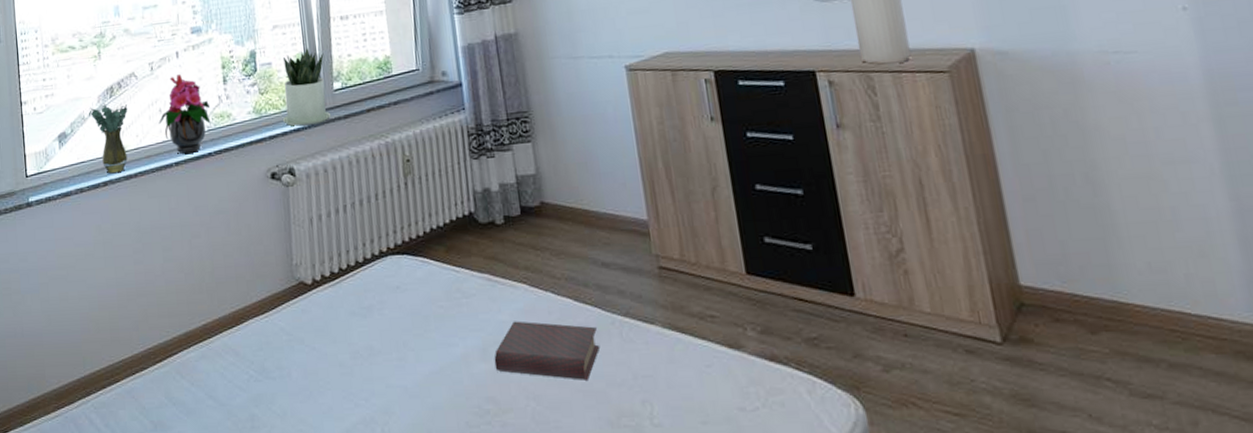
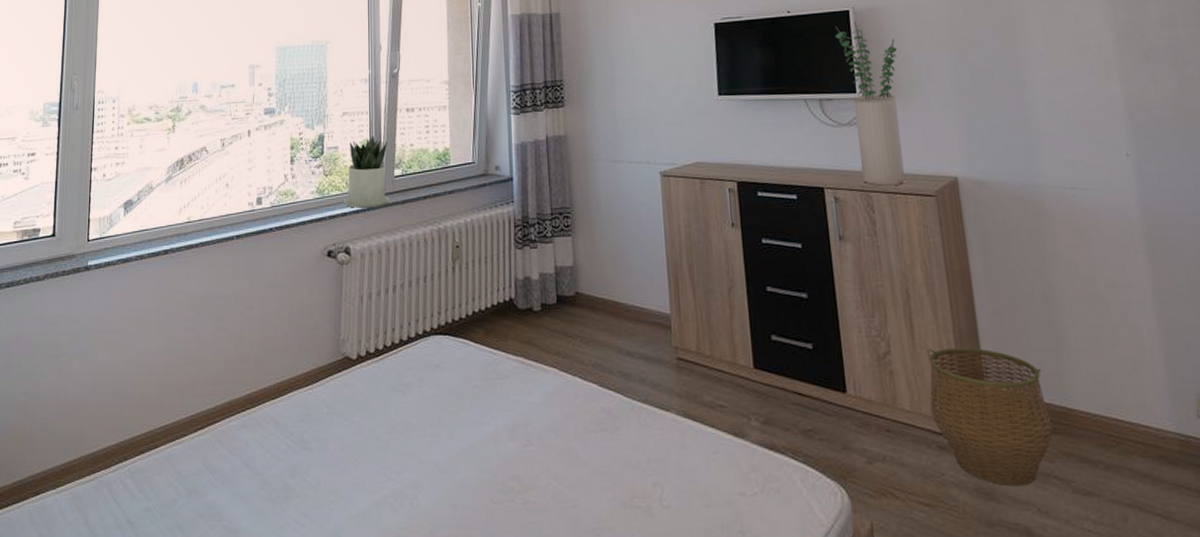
vase: present [88,103,128,174] -> none [156,174,196,243]
potted flower: present [159,74,211,154] -> none [224,152,276,228]
book: present [494,321,599,380] -> none [521,403,619,462]
basket: none [946,239,1103,390] -> present [926,347,1053,485]

